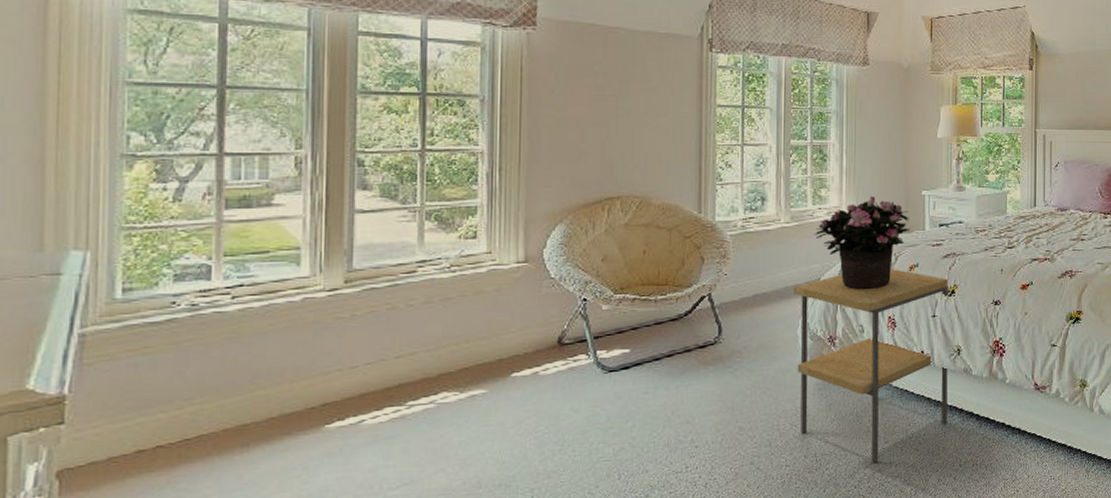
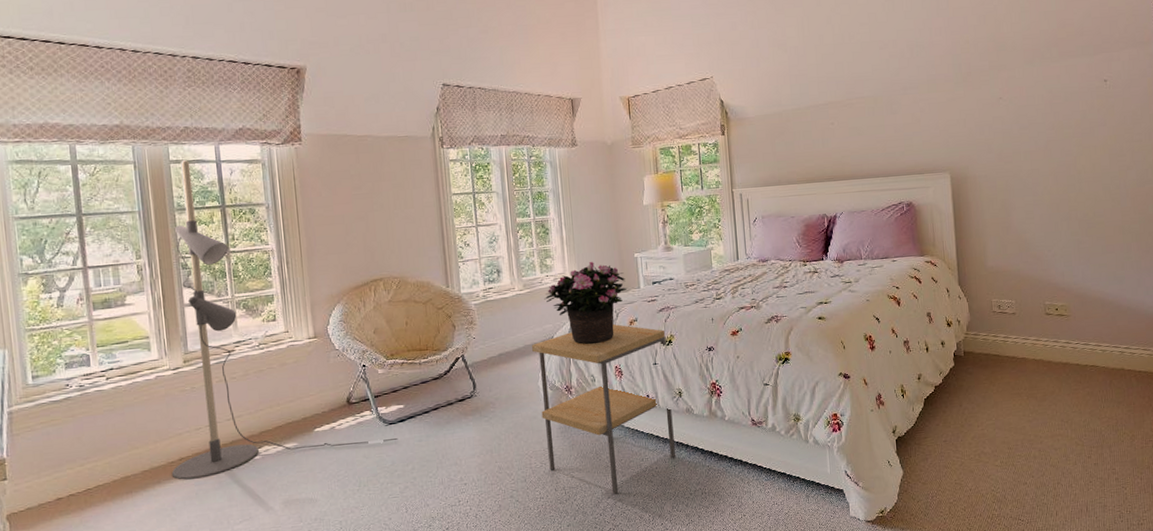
floor lamp: none [308,32,618,432] -> present [171,159,398,480]

